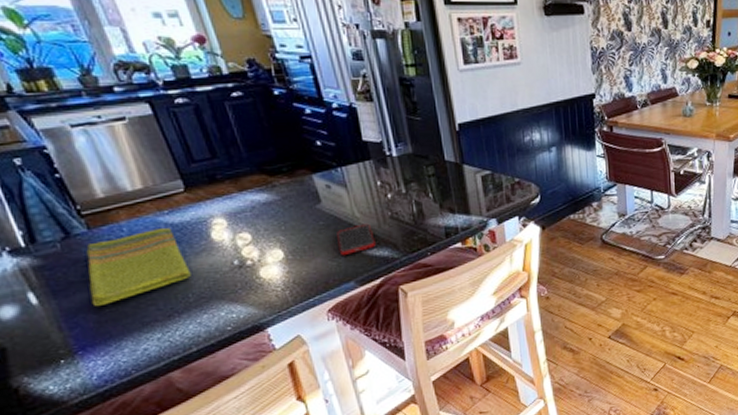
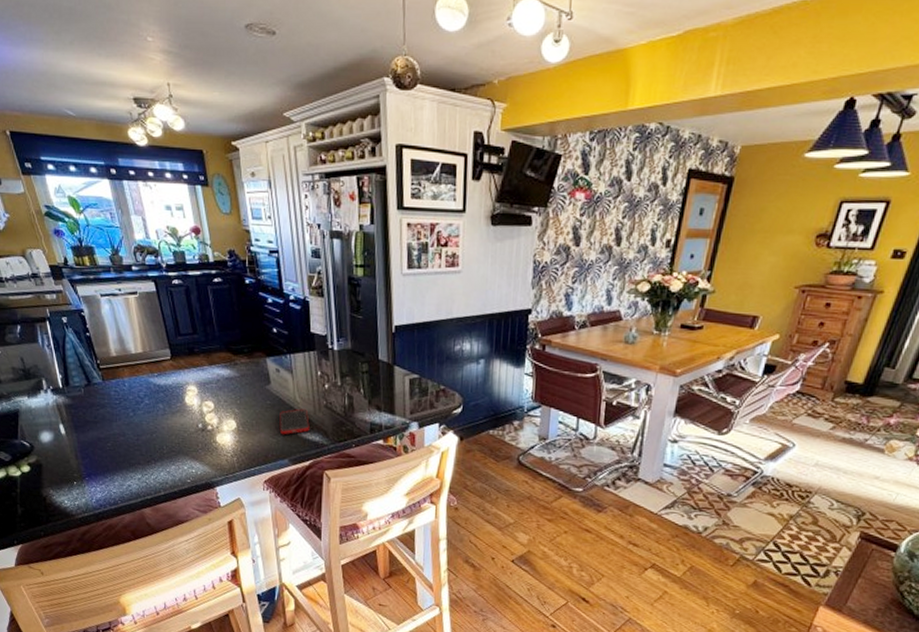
dish towel: present [86,228,191,306] -> none [98,388,167,444]

